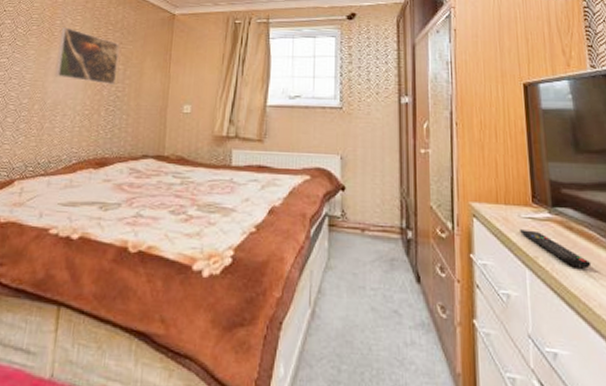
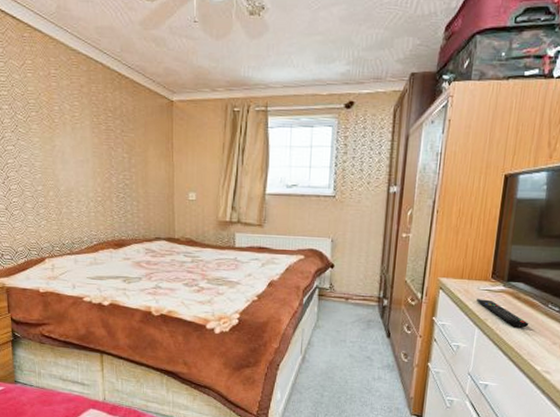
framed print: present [54,27,120,85] -> none [61,114,122,173]

